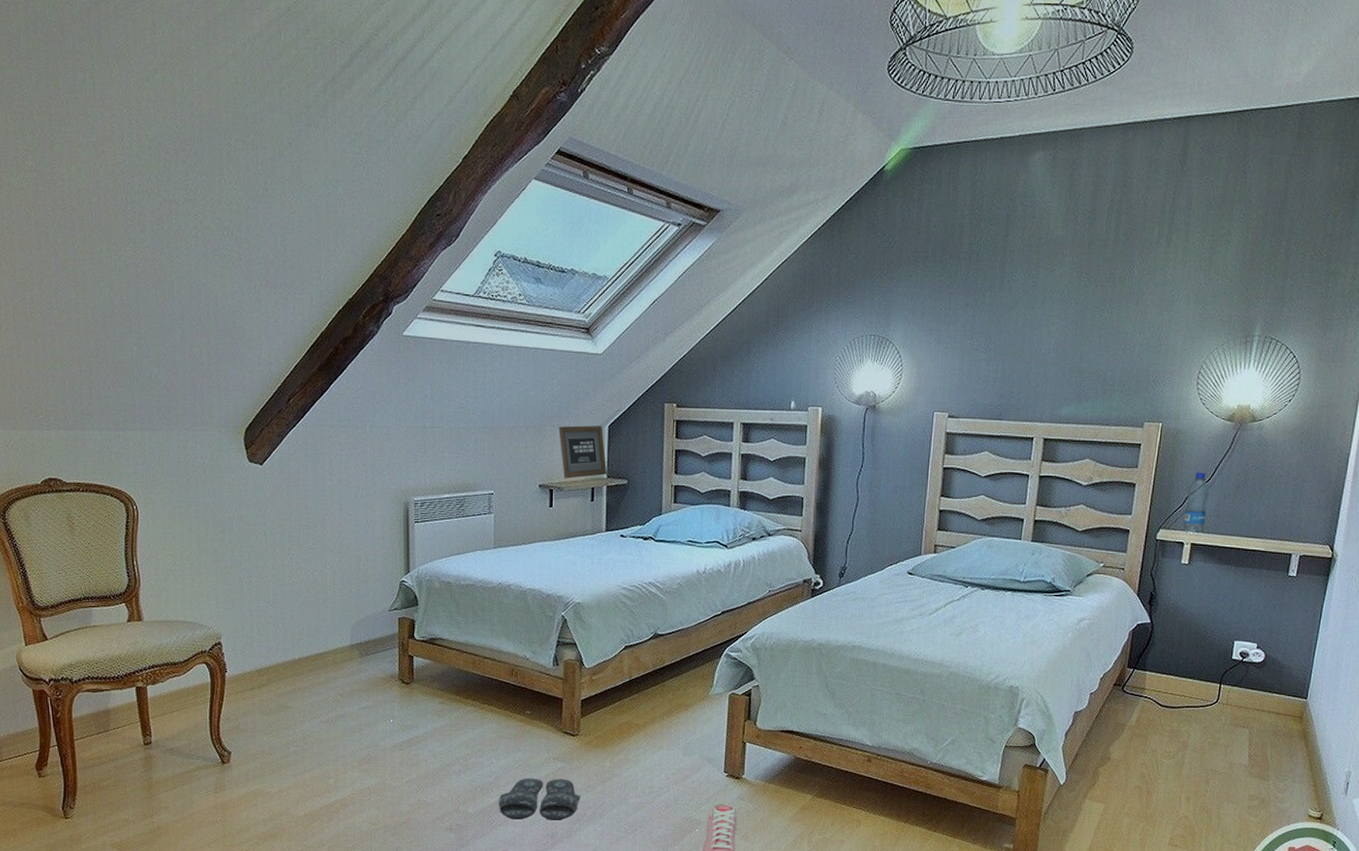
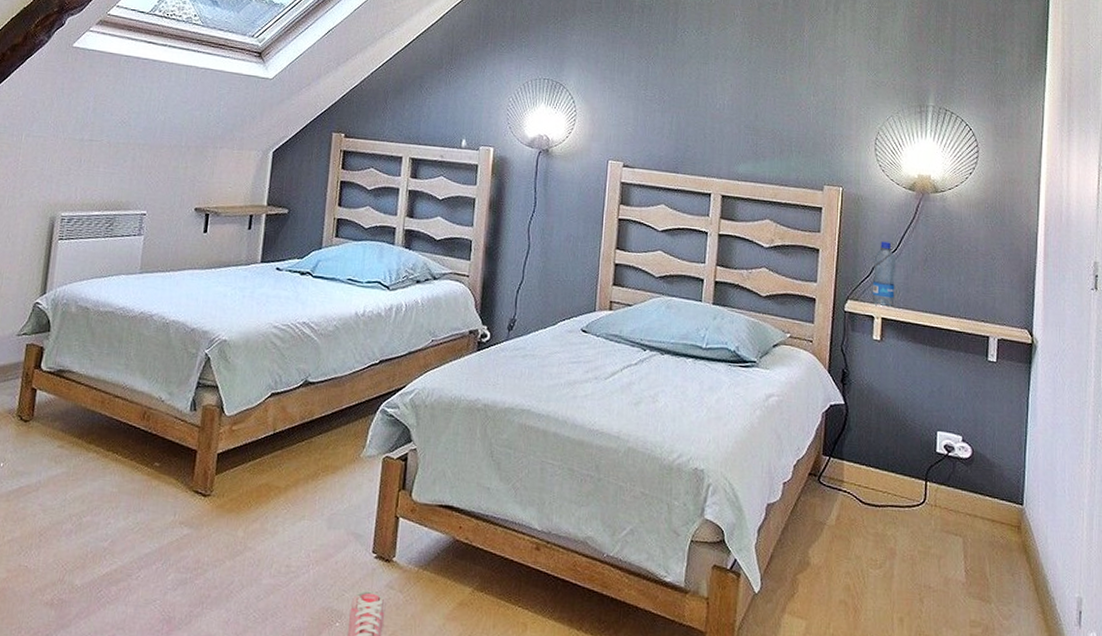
slippers: present [498,778,581,820] -> none [110,544,206,601]
picture frame: present [559,425,607,479] -> none [221,148,268,204]

